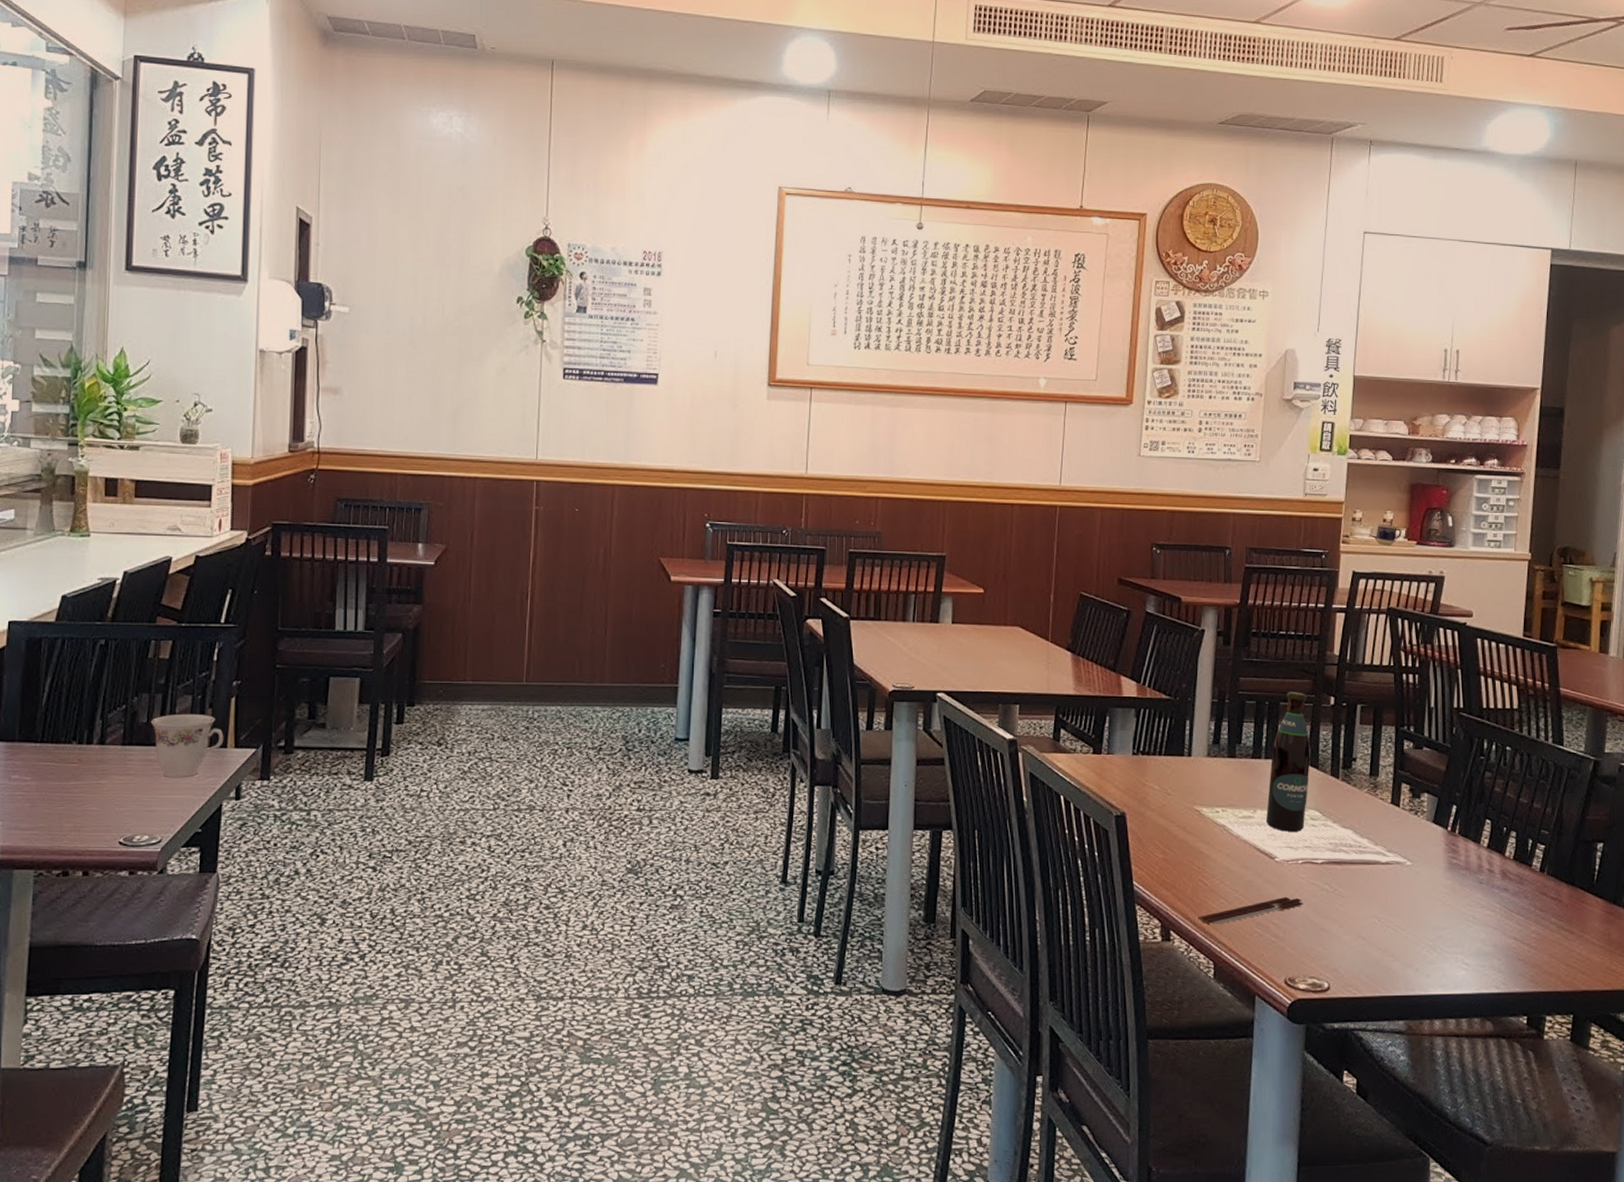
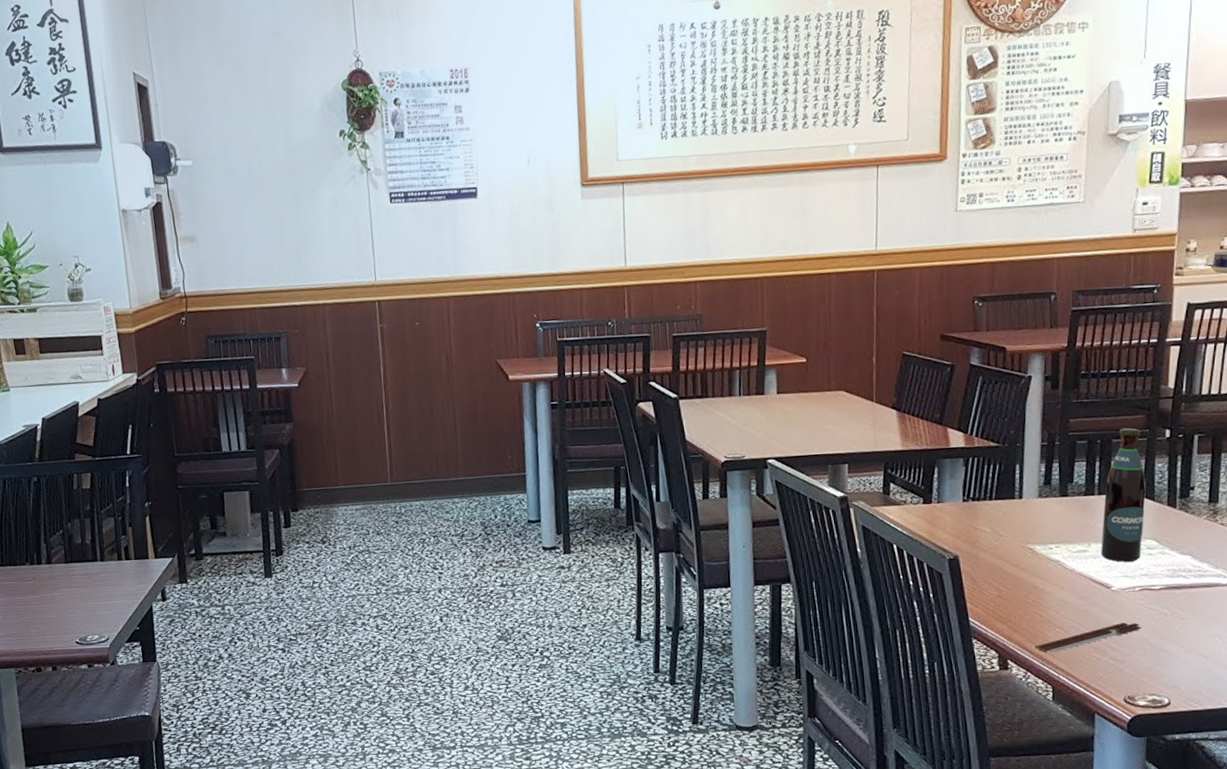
teacup: present [150,713,224,778] -> none [84,532,146,587]

